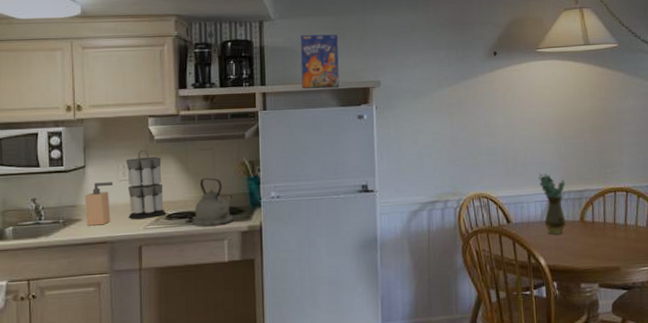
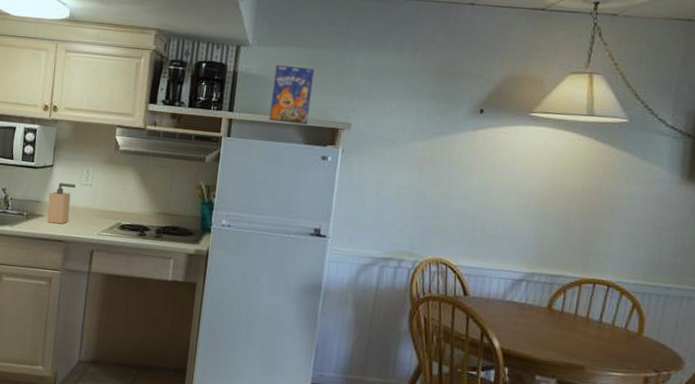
spice rack: present [125,150,166,220] -> none [86,158,123,226]
kettle: present [192,178,234,227] -> none [143,195,185,245]
vase: present [538,172,566,234] -> none [505,247,537,318]

